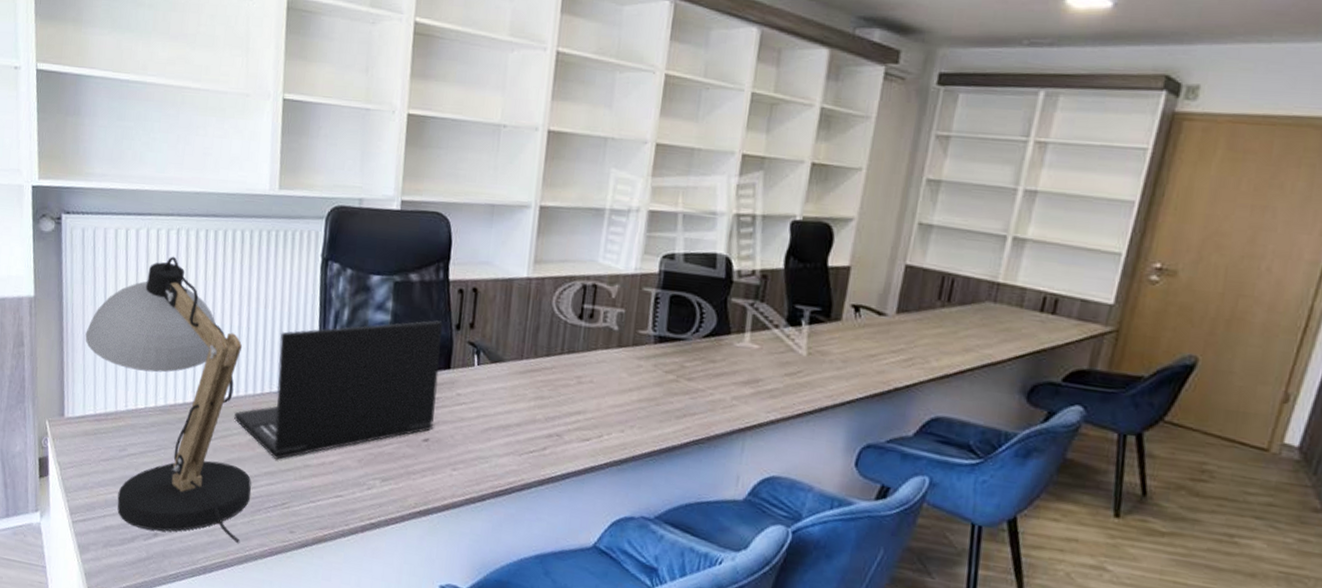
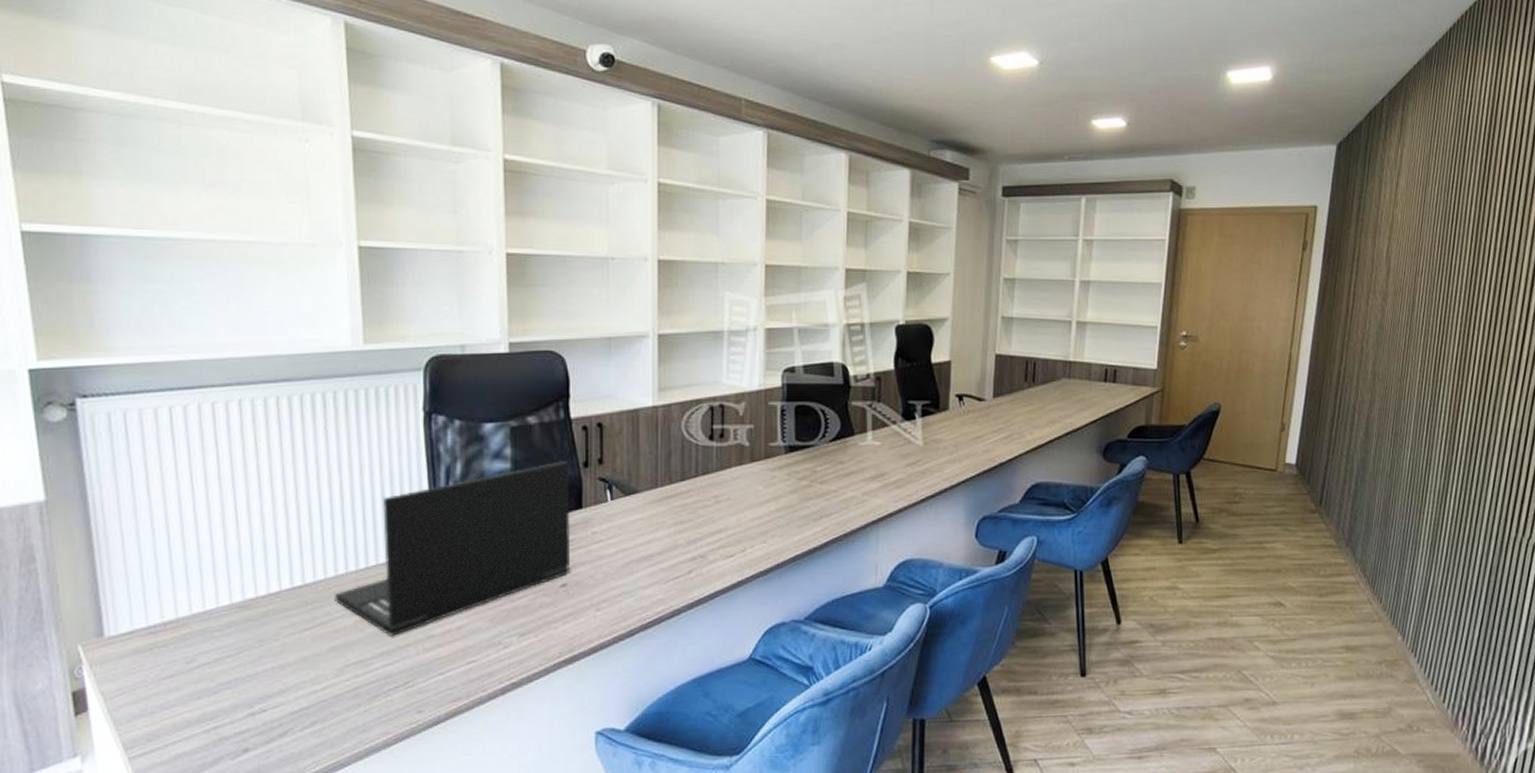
desk lamp: present [85,256,251,543] -> none [124,431,364,747]

